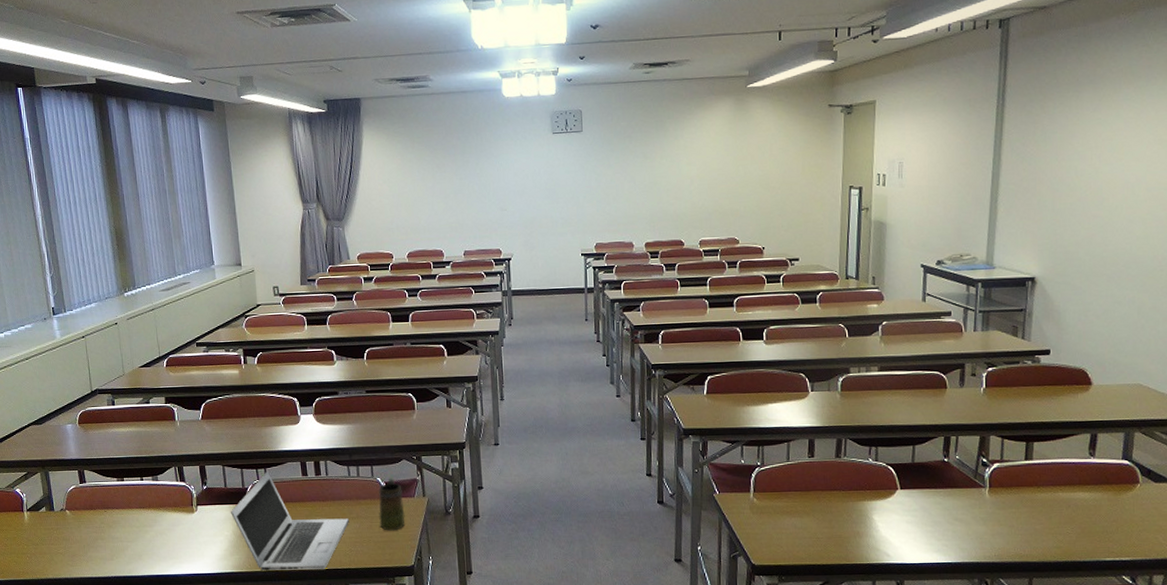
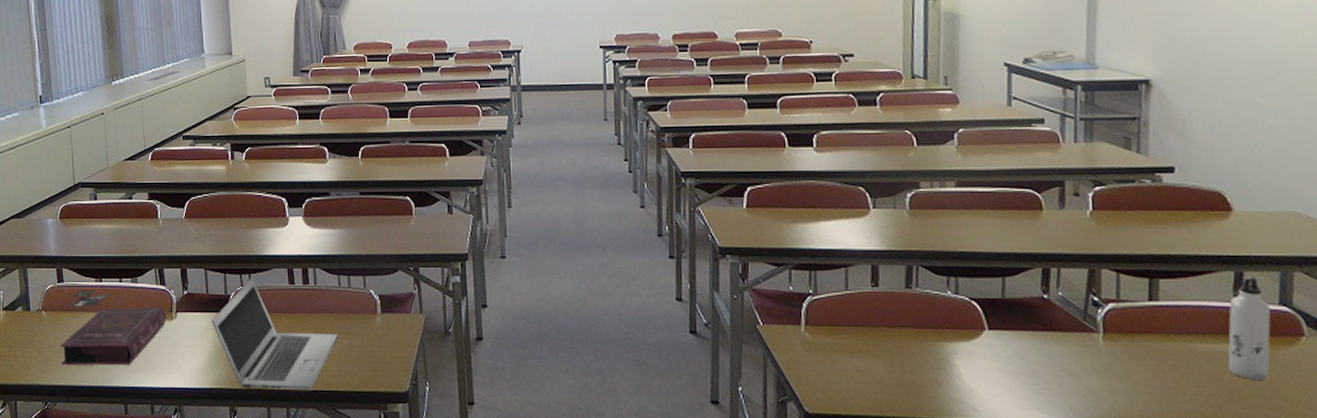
book: none [85,489,188,559] -> present [60,290,167,366]
mug: present [379,479,405,531] -> none [371,291,400,351]
water bottle: none [1082,437,1115,521] -> present [1227,276,1271,381]

